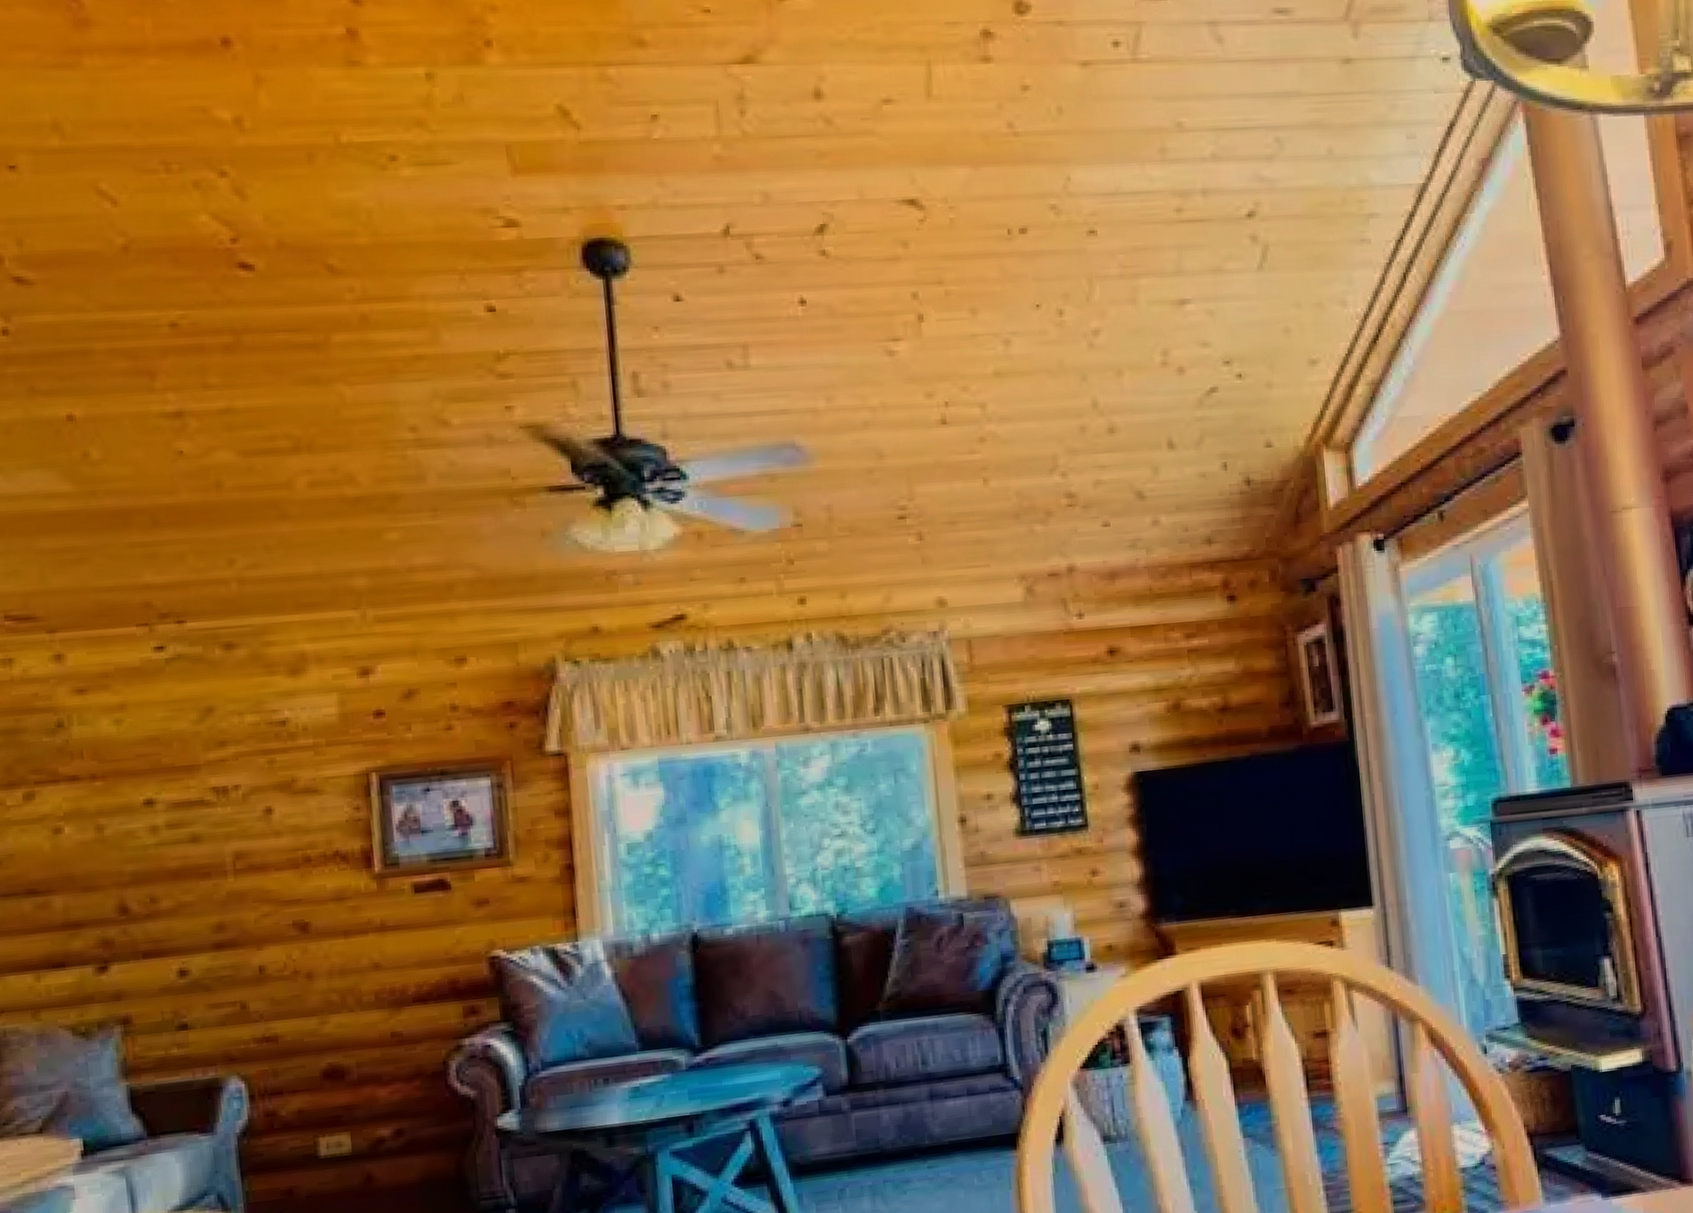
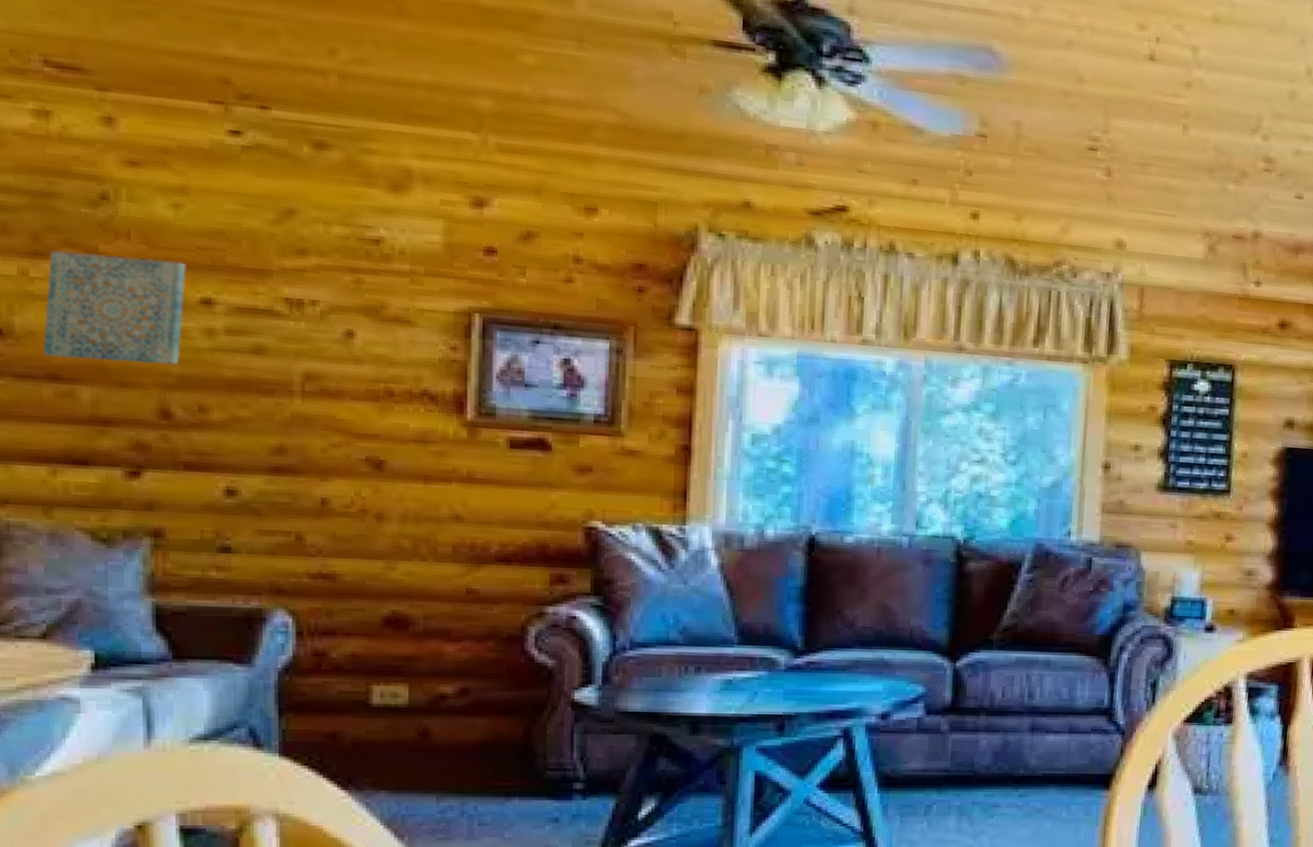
wall art: none [21,770,132,874] -> present [42,251,187,365]

